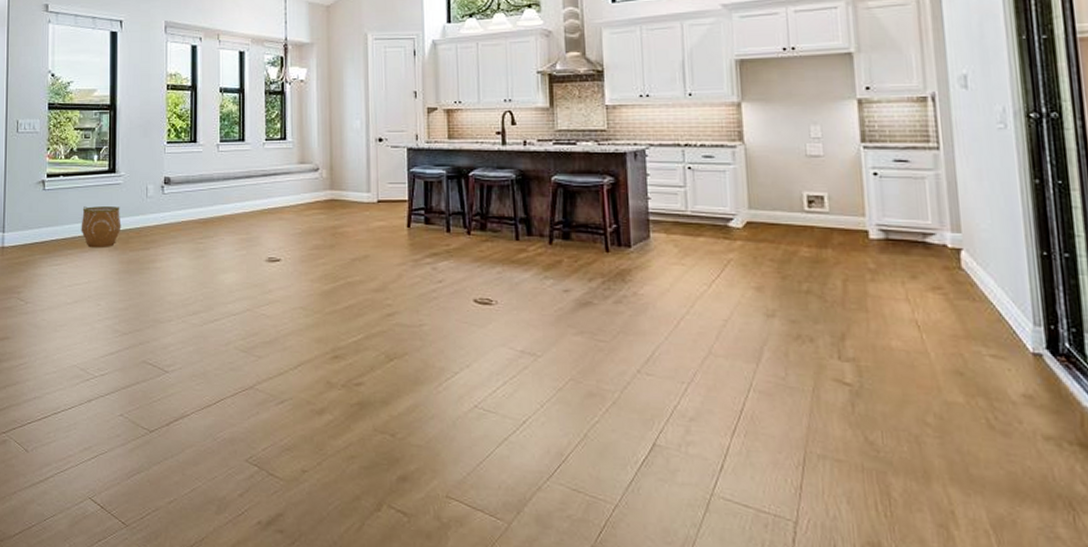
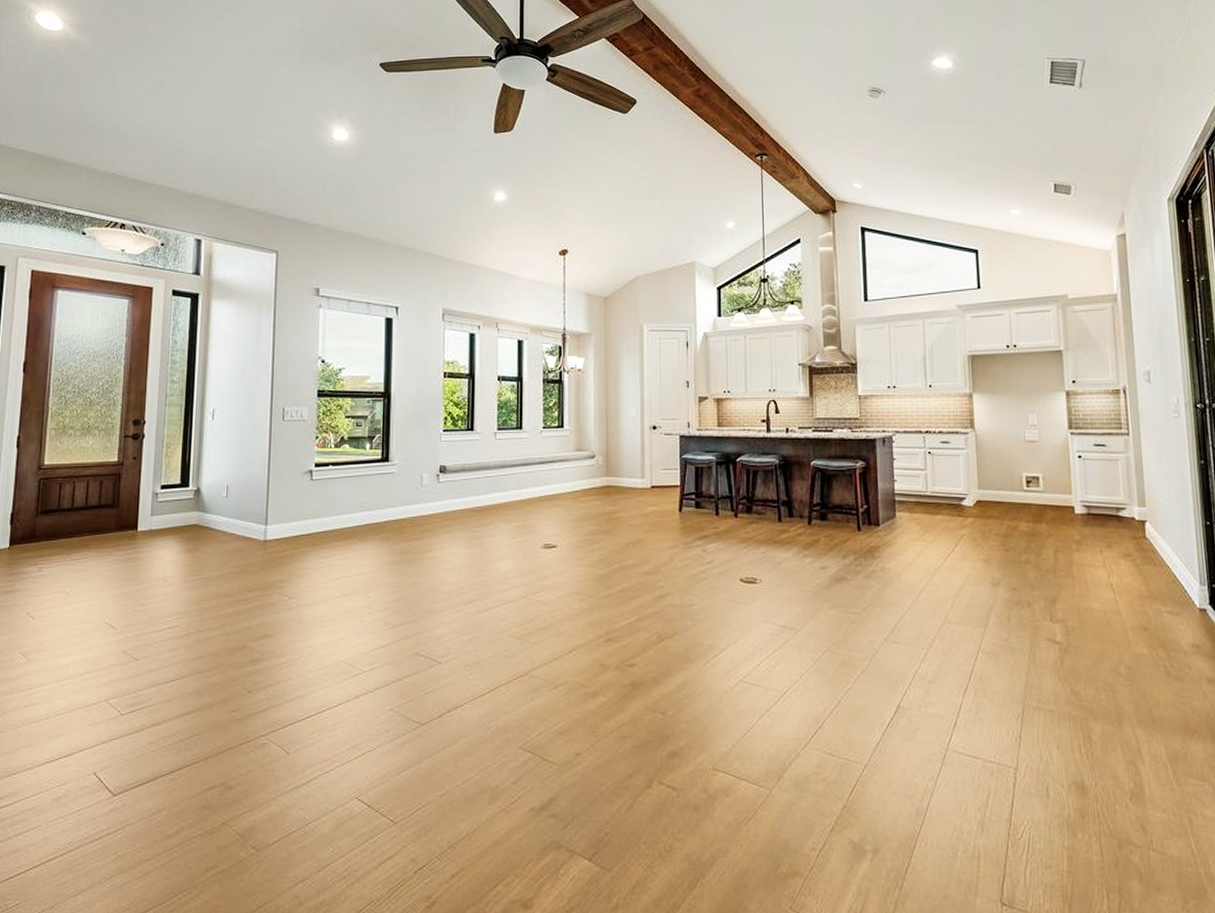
basket: present [81,206,121,249] -> none [351,496,394,539]

